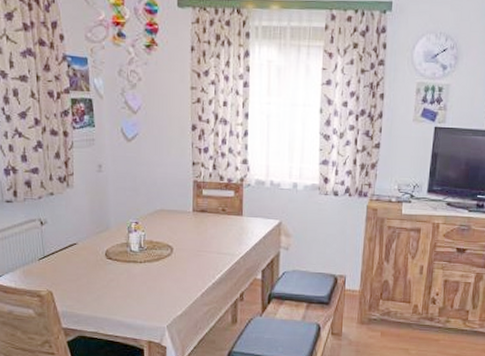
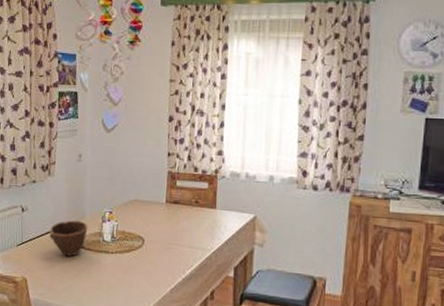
bowl: none [73,232,114,268] -> present [50,220,88,257]

